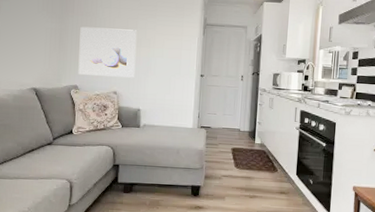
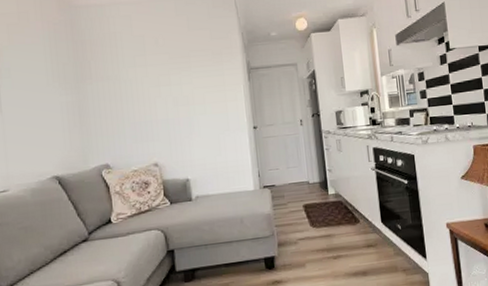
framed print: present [78,26,136,78] -> none [102,87,177,151]

